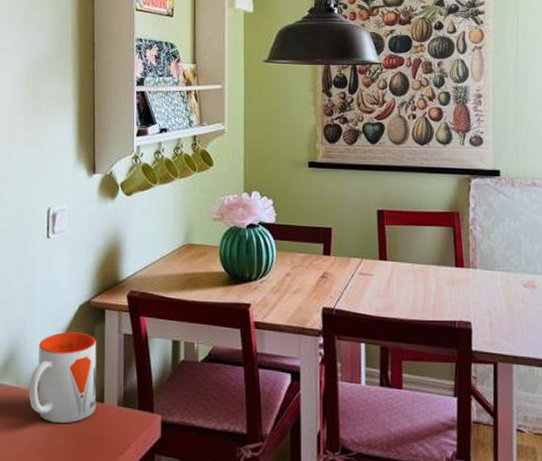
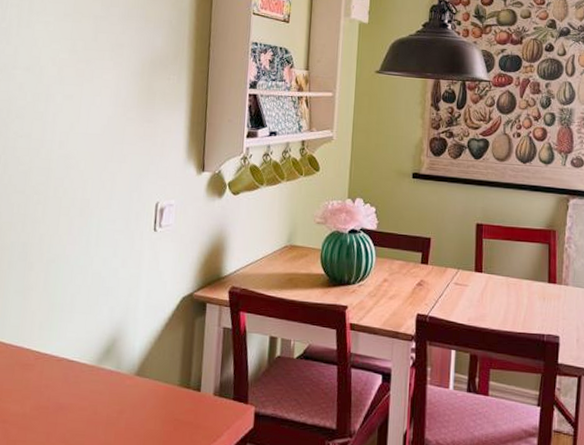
mug: present [28,332,97,423] -> none [128,322,197,409]

